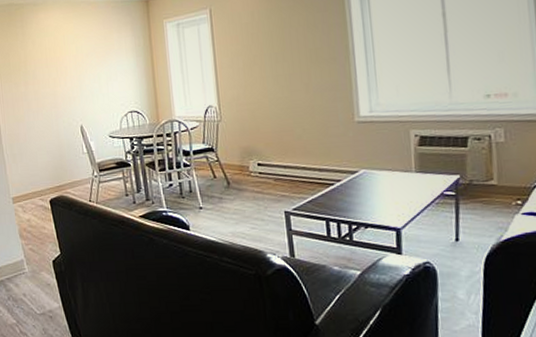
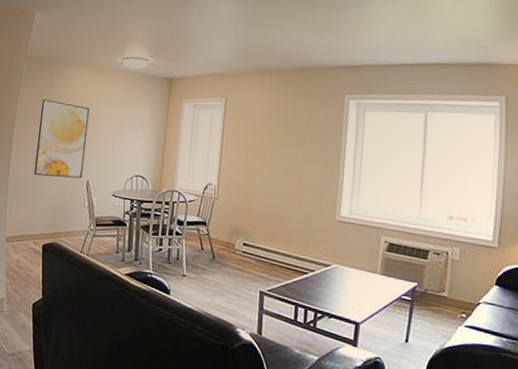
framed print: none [17,48,75,129] -> present [34,99,90,179]

